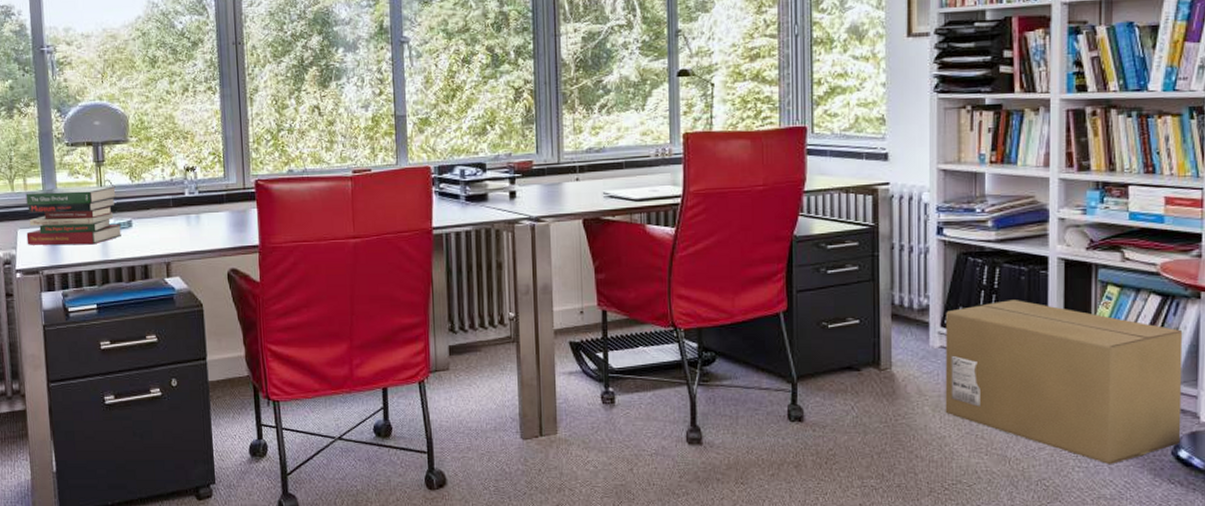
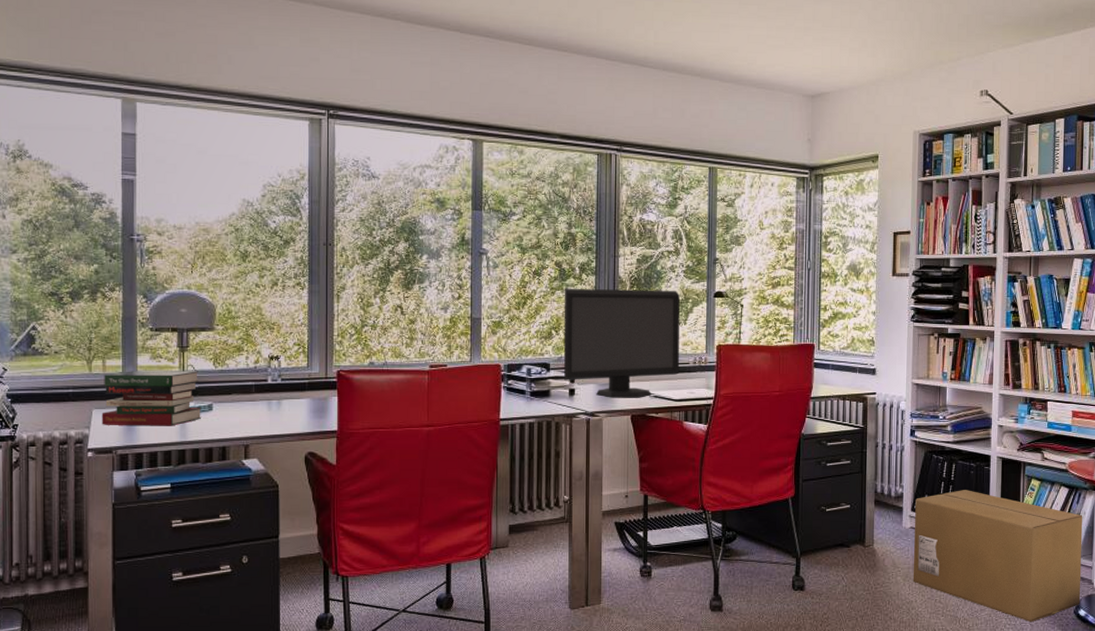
monitor: none [498,71,639,200] -> present [563,289,680,398]

